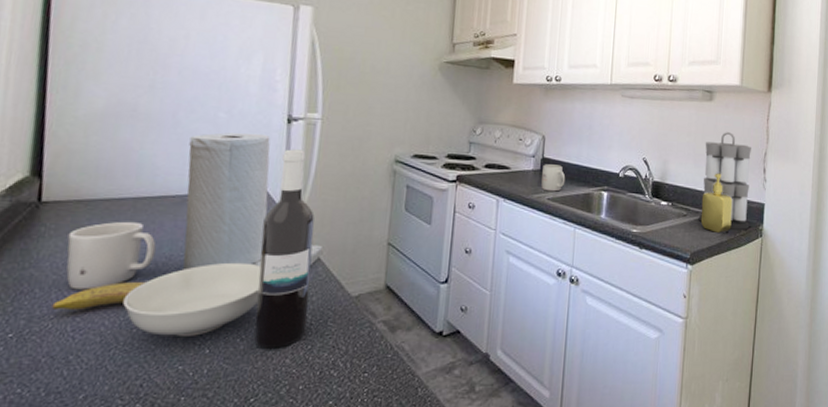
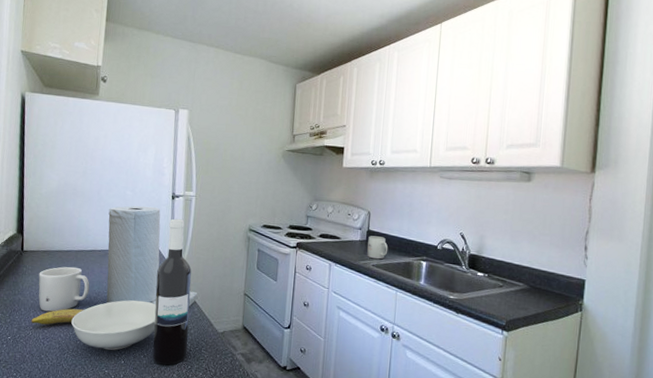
spice rack: present [698,132,751,230] -> none [514,211,572,303]
soap dispenser: present [700,172,733,233] -> none [517,248,551,305]

